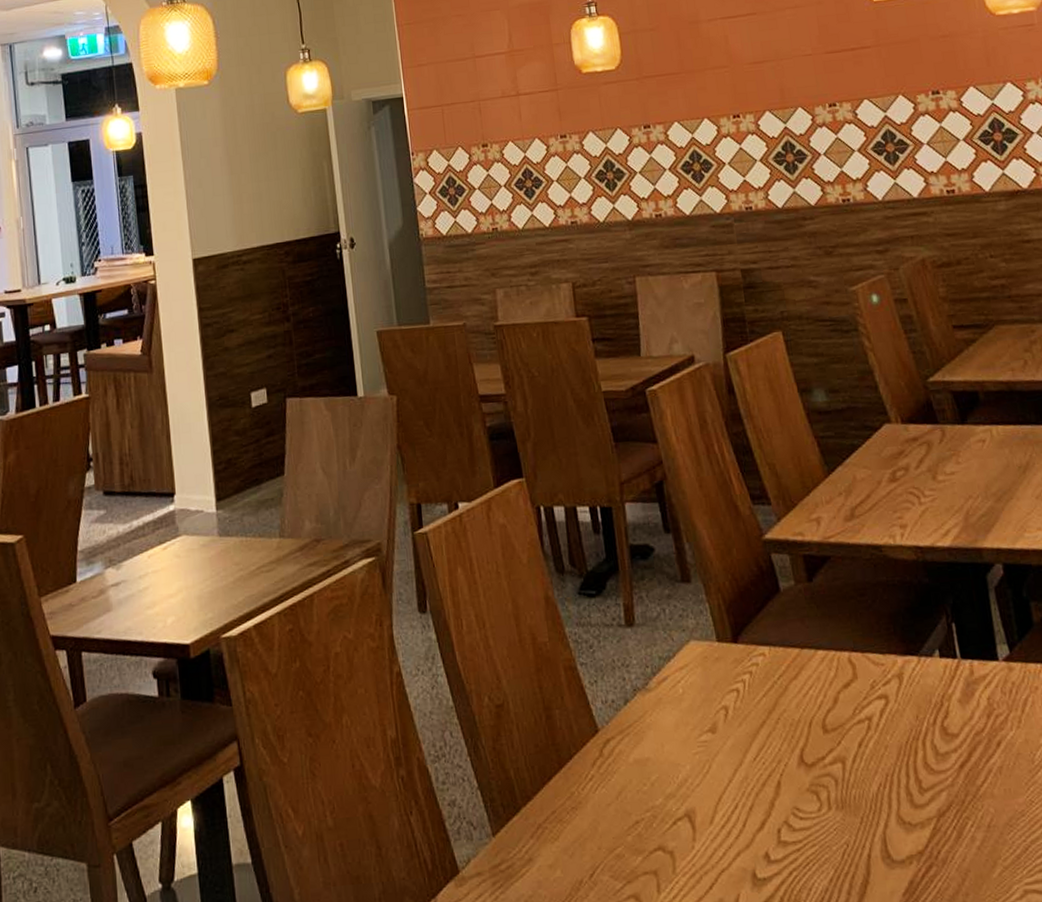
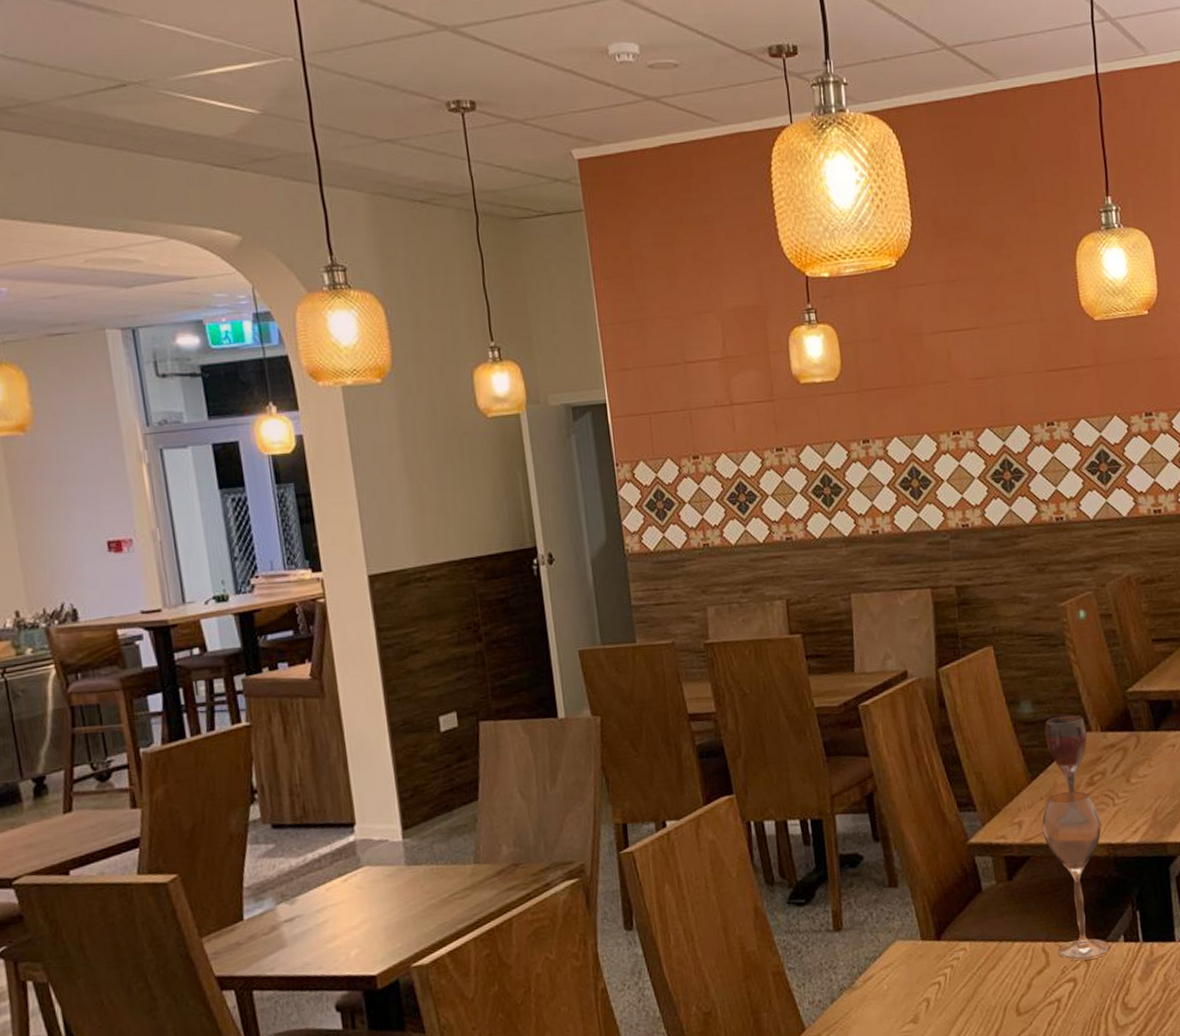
cup: none [840,405,887,489] -> present [1045,715,1088,793]
wineglass: none [841,487,925,676] -> present [1042,791,1111,961]

